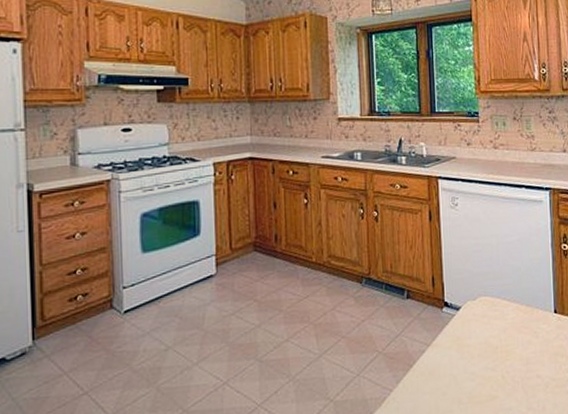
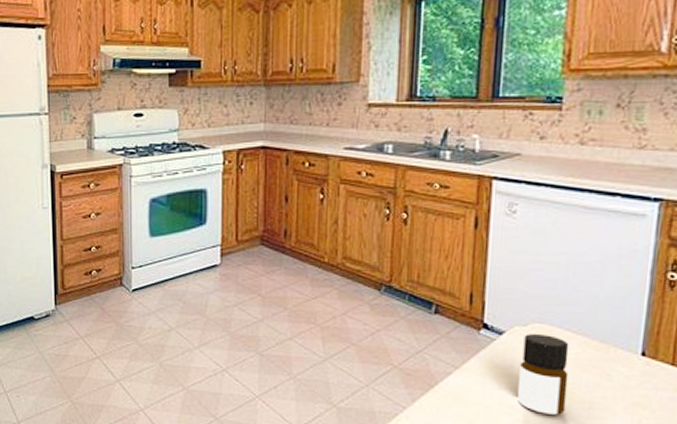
bottle: none [475,305,511,375] -> present [518,334,569,415]

